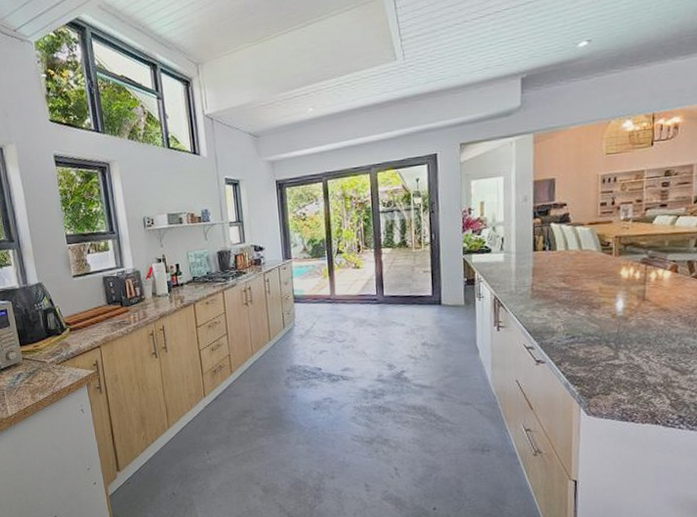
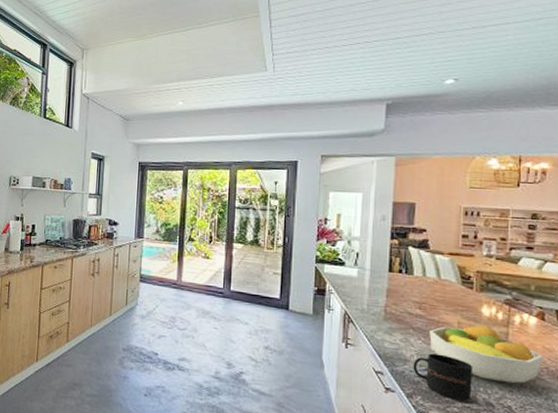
mug: none [560,320,615,360] -> present [413,353,474,401]
fruit bowl: none [574,286,676,337] -> present [429,324,543,384]

